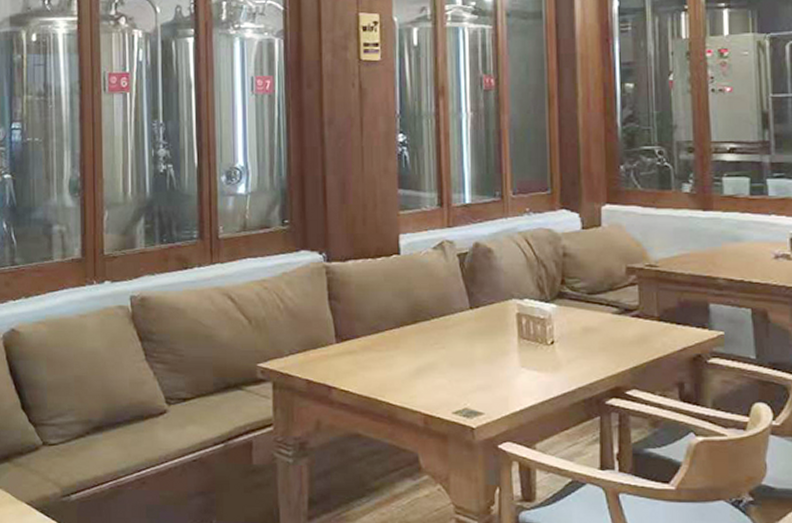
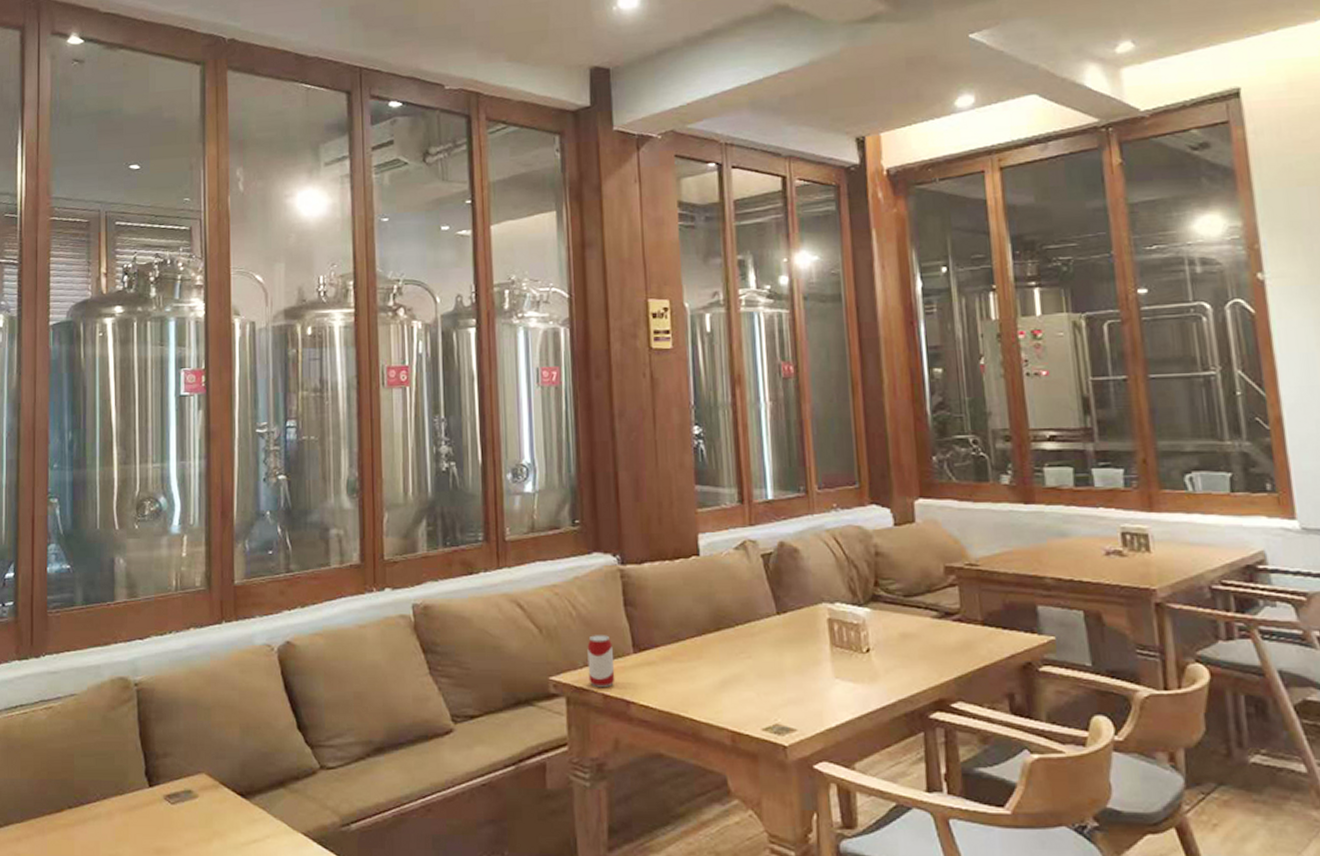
beverage can: none [293,326,319,373] -> present [587,635,615,687]

